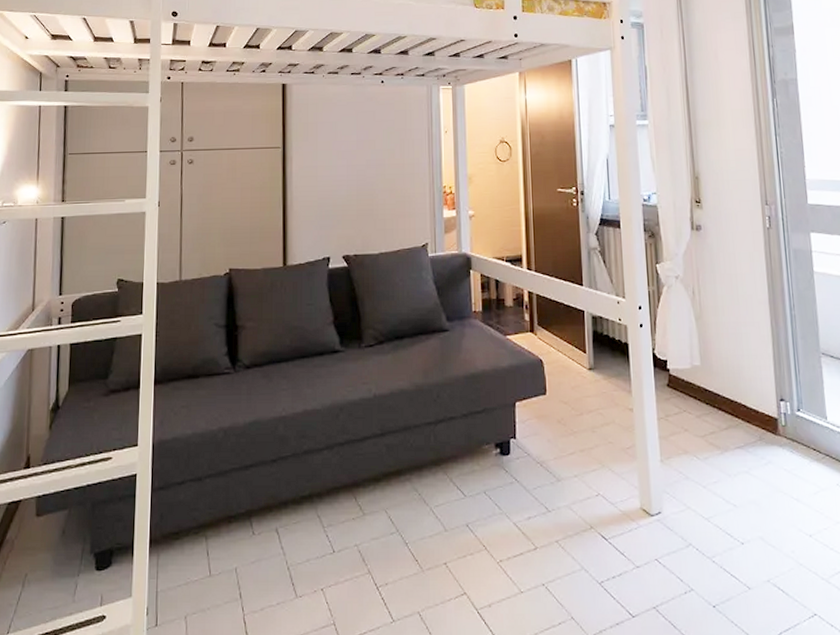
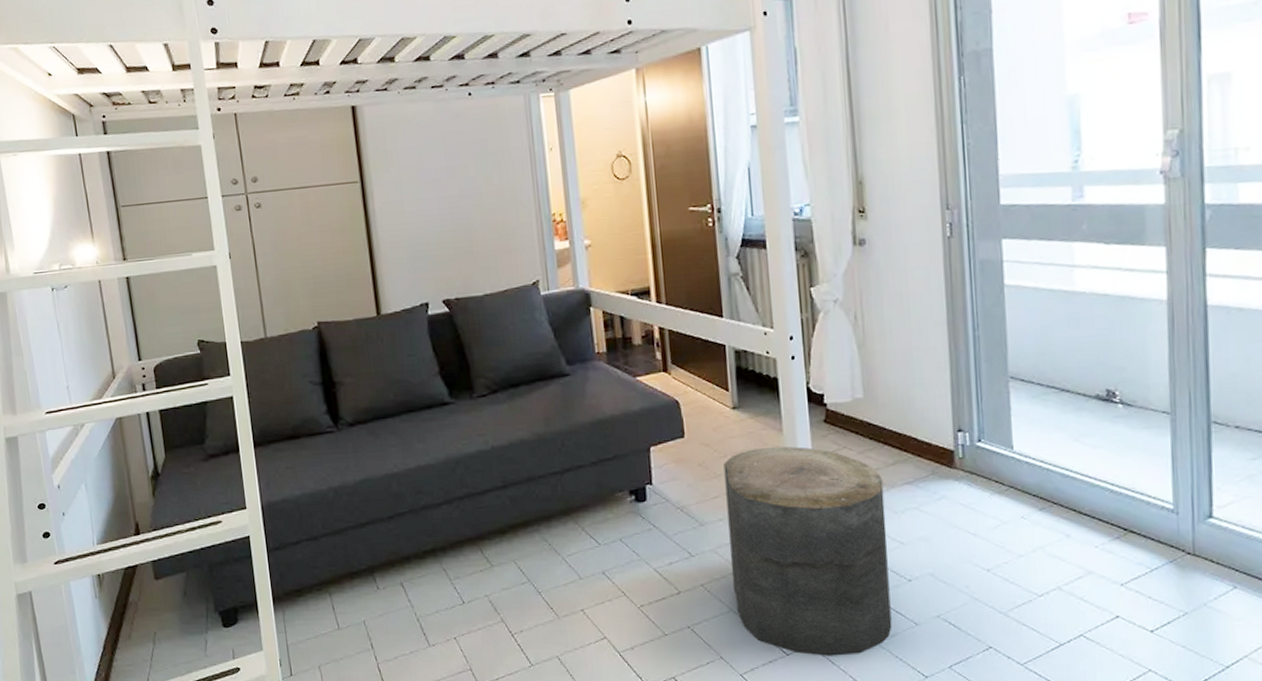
stool: none [580,407,728,619] -> present [723,446,892,656]

